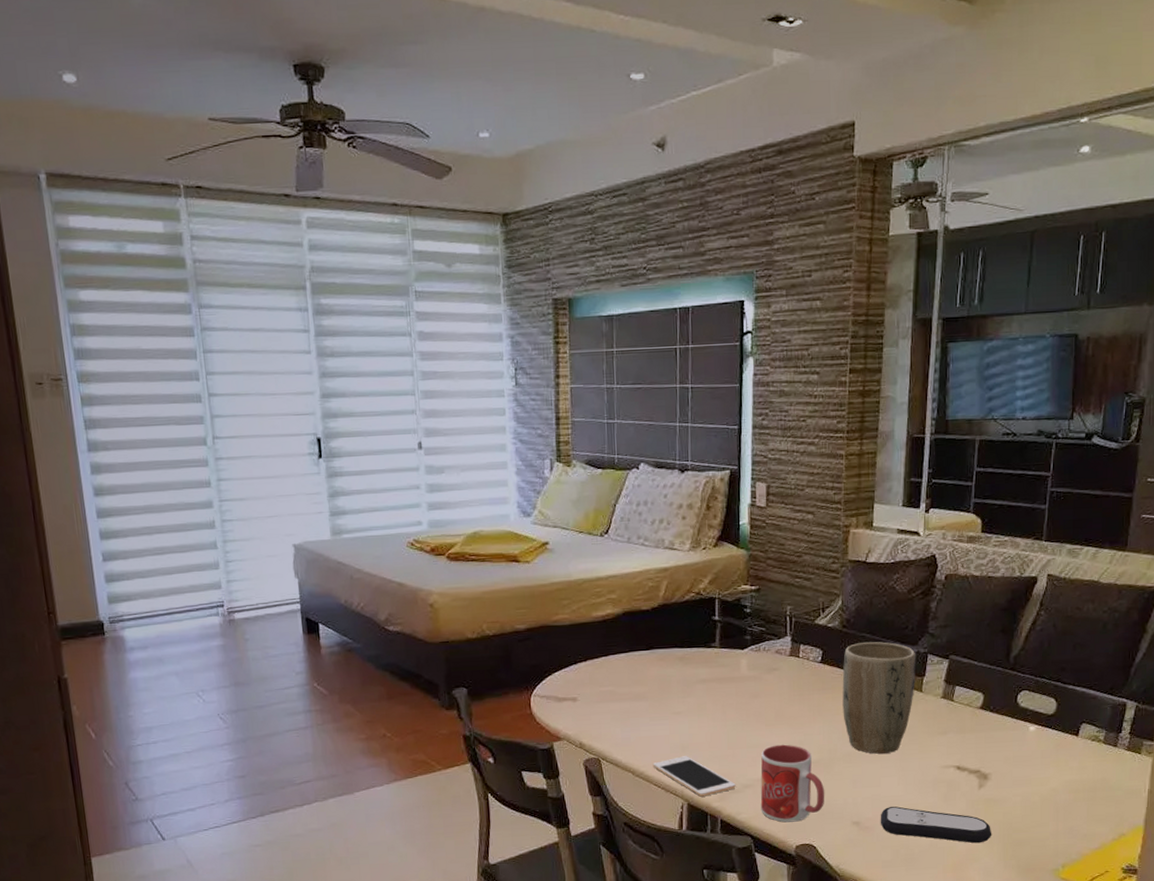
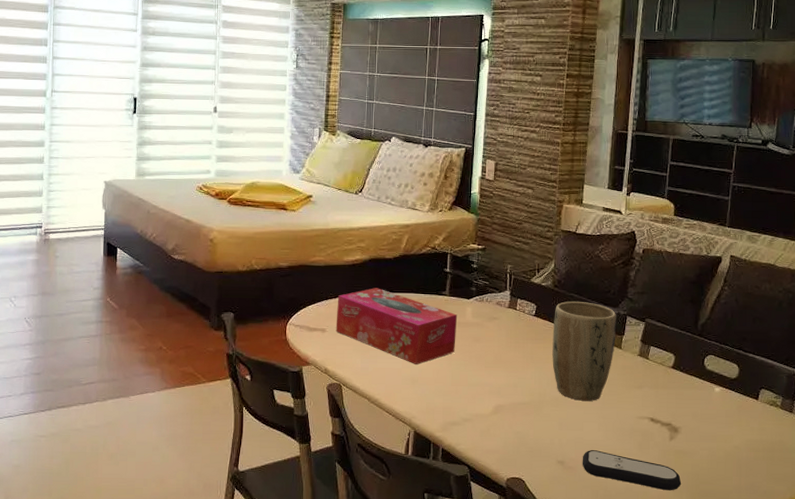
tissue box: none [588,645,731,729] -> present [336,288,458,364]
cell phone: present [652,756,736,797] -> none [386,388,457,426]
mug: present [760,744,825,823] -> none [477,385,534,456]

